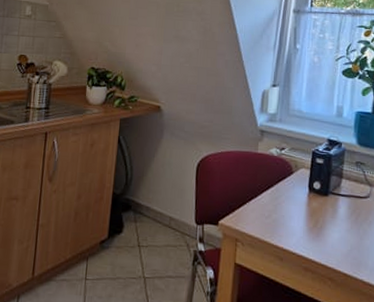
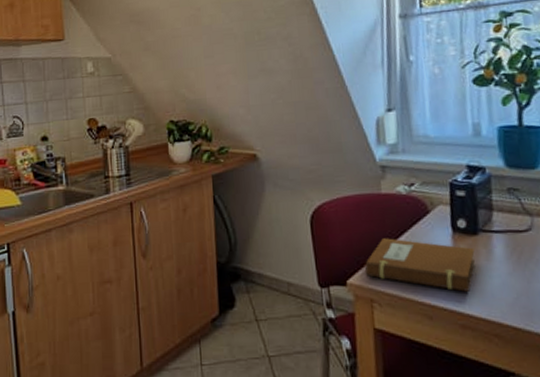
notebook: none [234,190,324,241] -> present [364,238,475,292]

